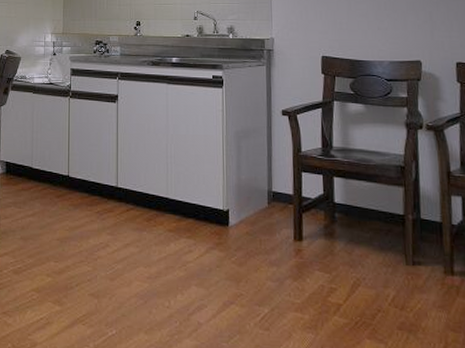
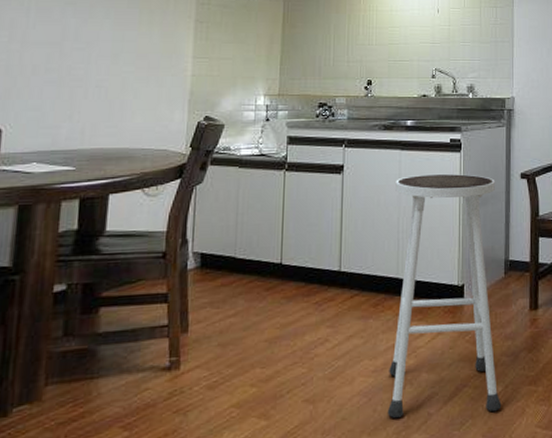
stool: none [161,106,268,332] -> present [387,173,502,419]

